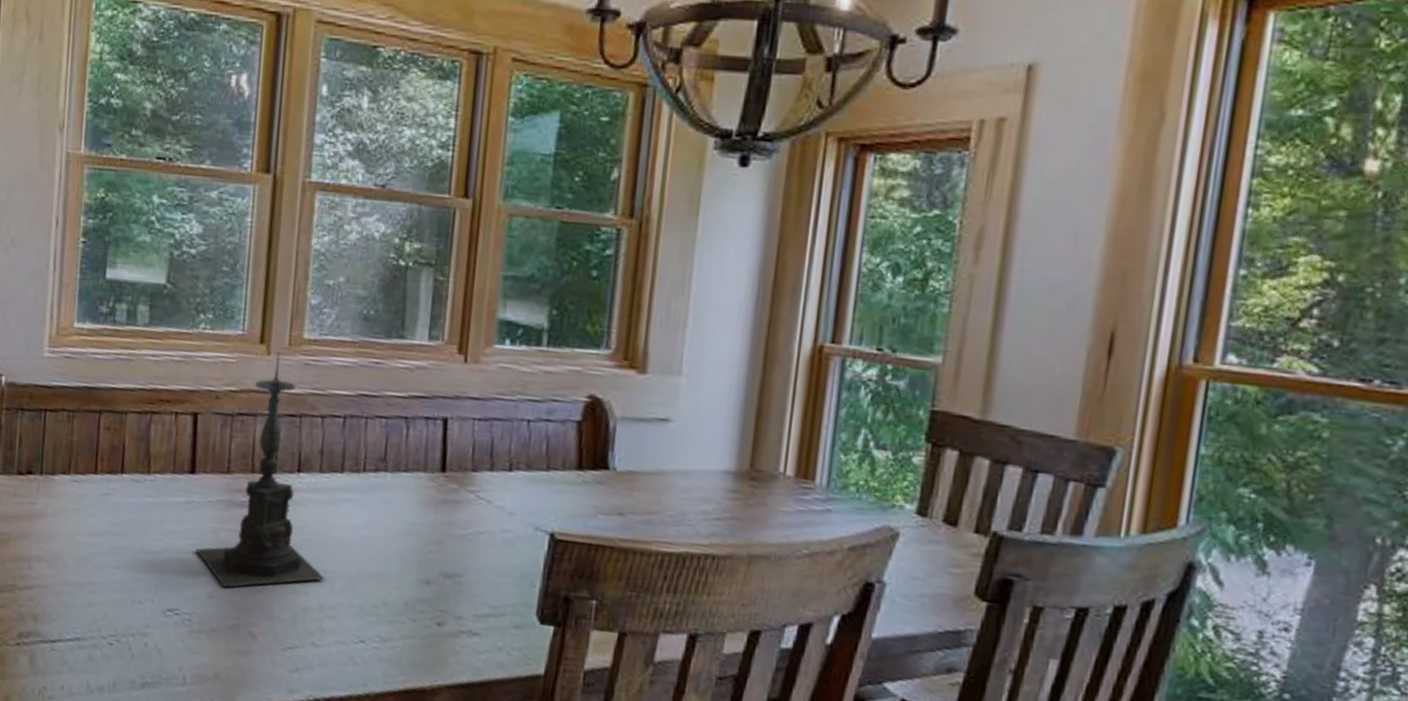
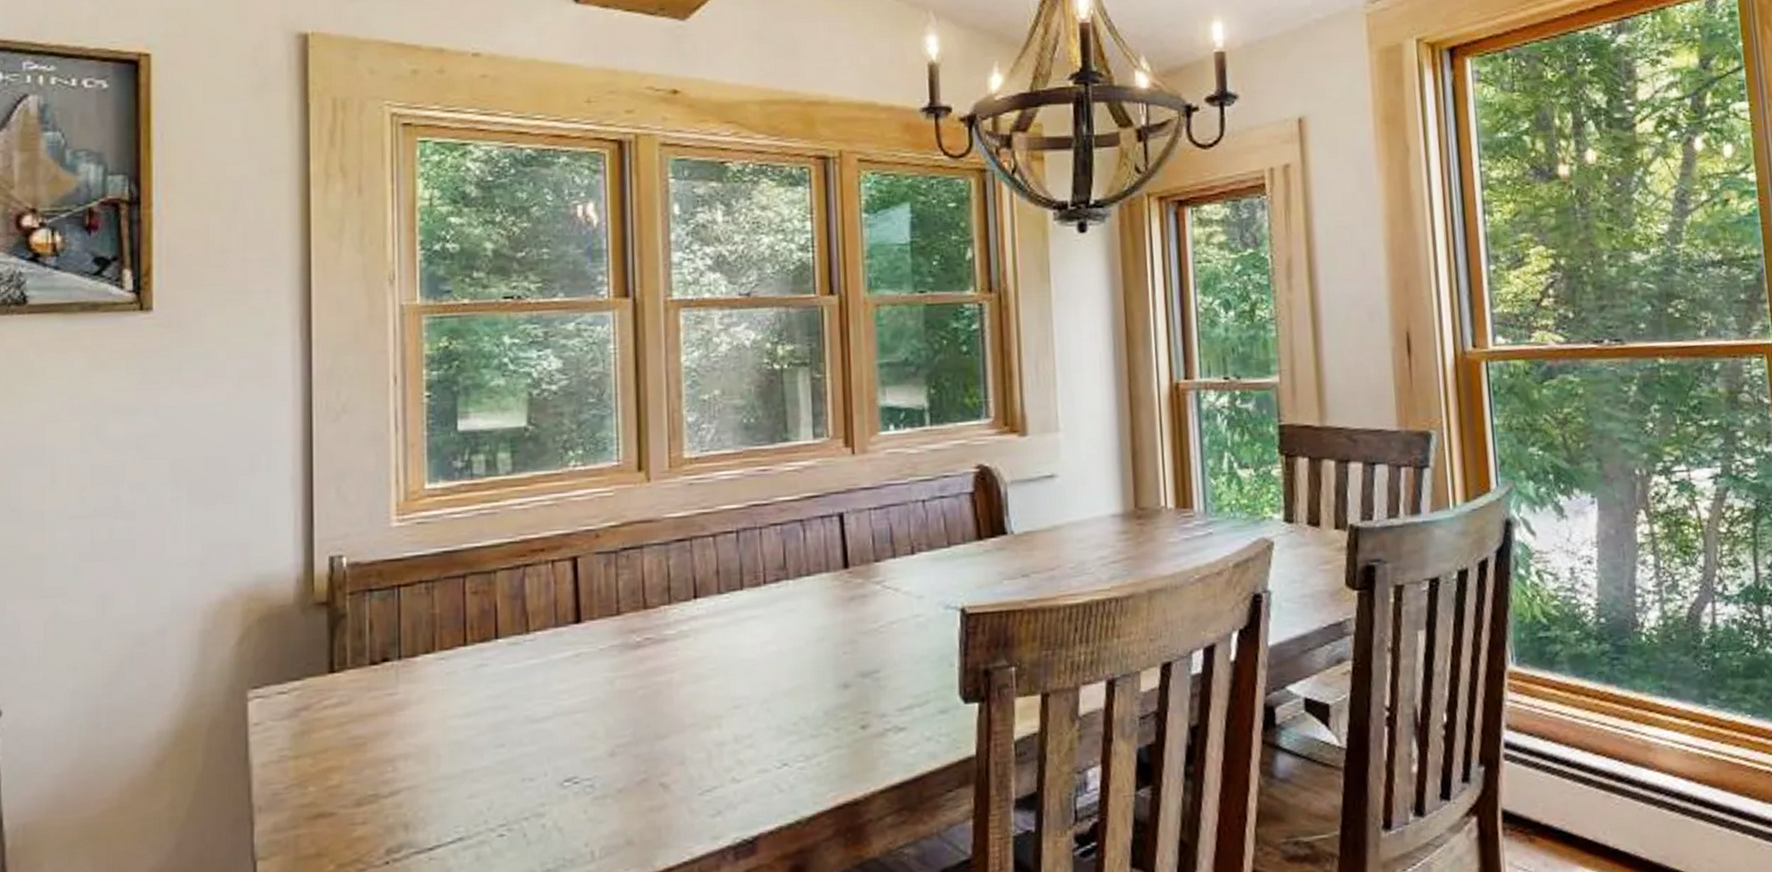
candle holder: present [196,351,325,588] -> none [590,476,738,741]

